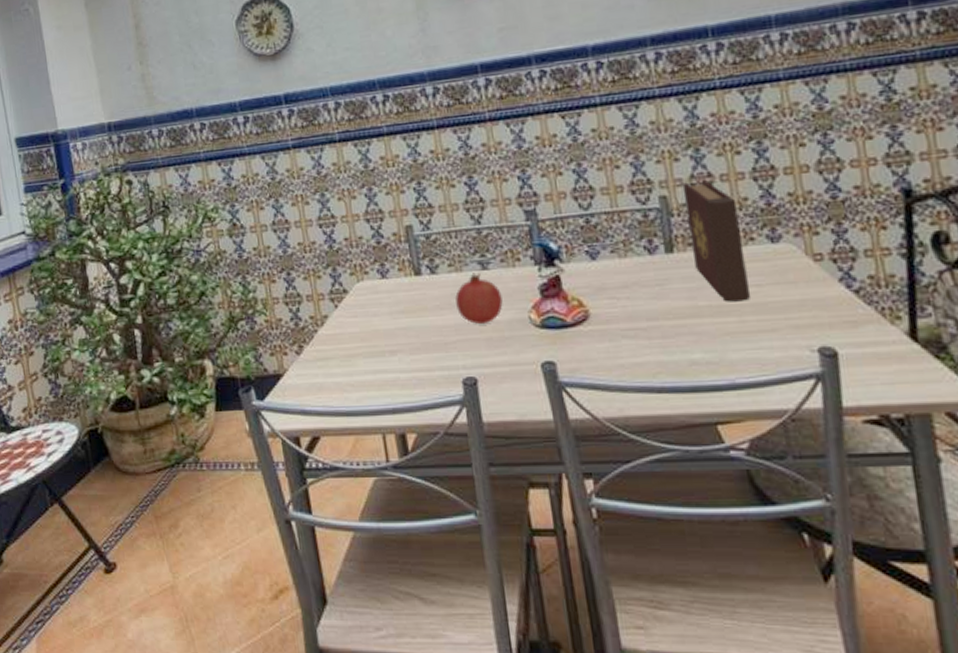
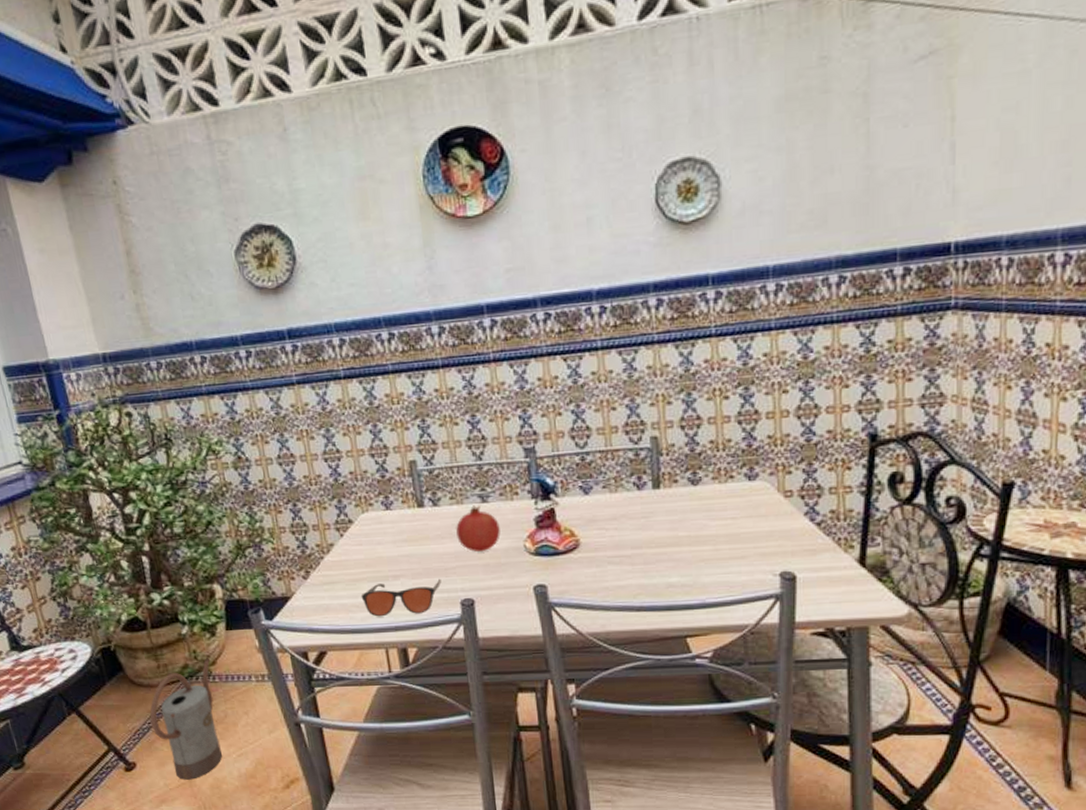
watering can: none [133,442,207,585] -> present [150,658,222,780]
sunglasses: none [356,354,442,398] -> present [360,578,442,617]
book: present [682,180,750,302] -> none [672,423,725,533]

